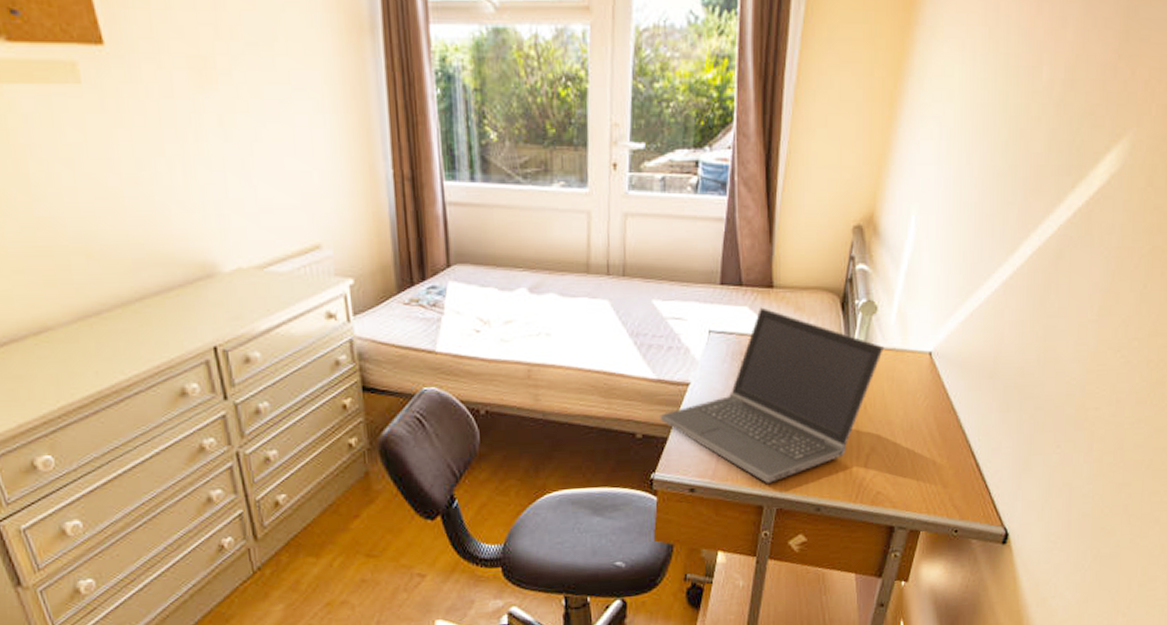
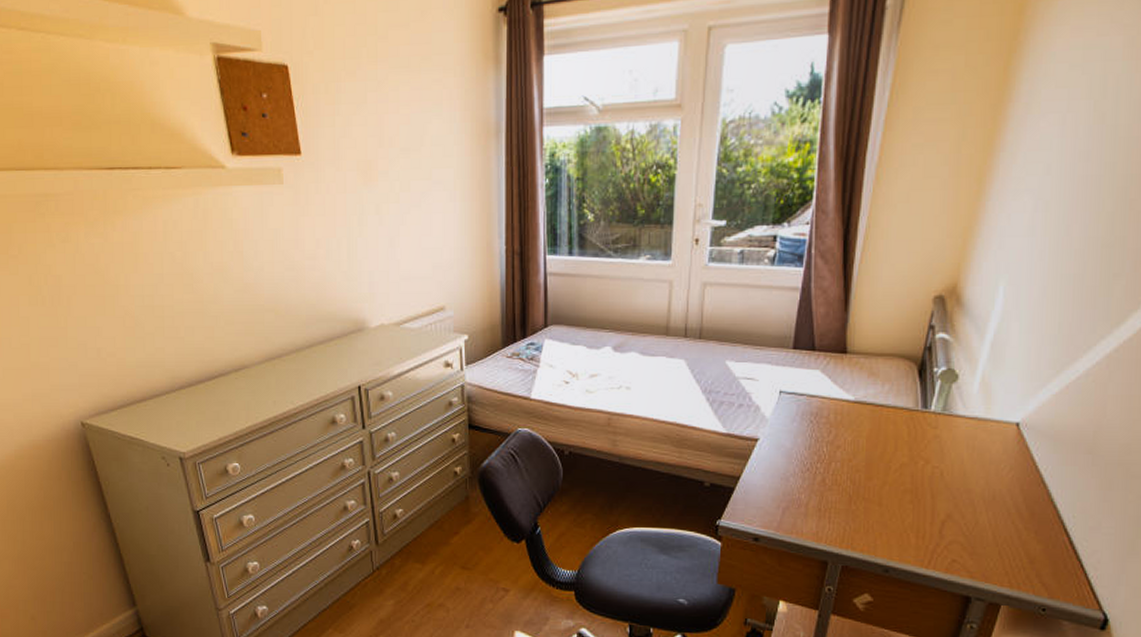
laptop computer: present [660,307,883,483] -> none [728,371,964,540]

